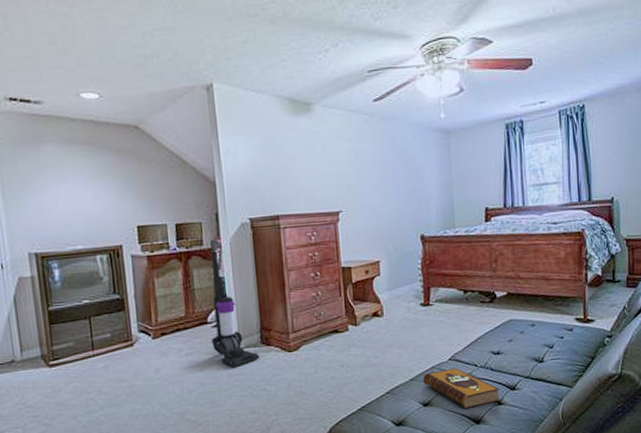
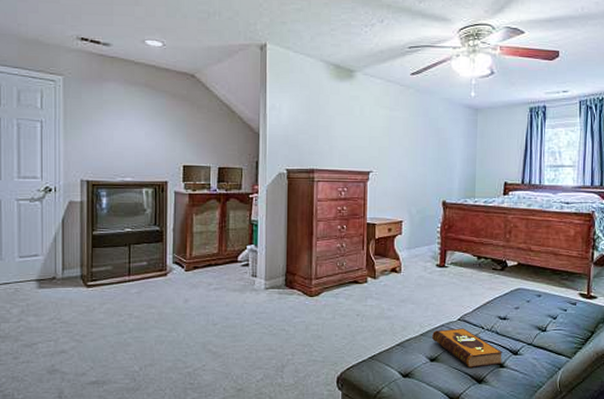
vacuum cleaner: present [210,239,260,368] -> none [240,184,282,307]

